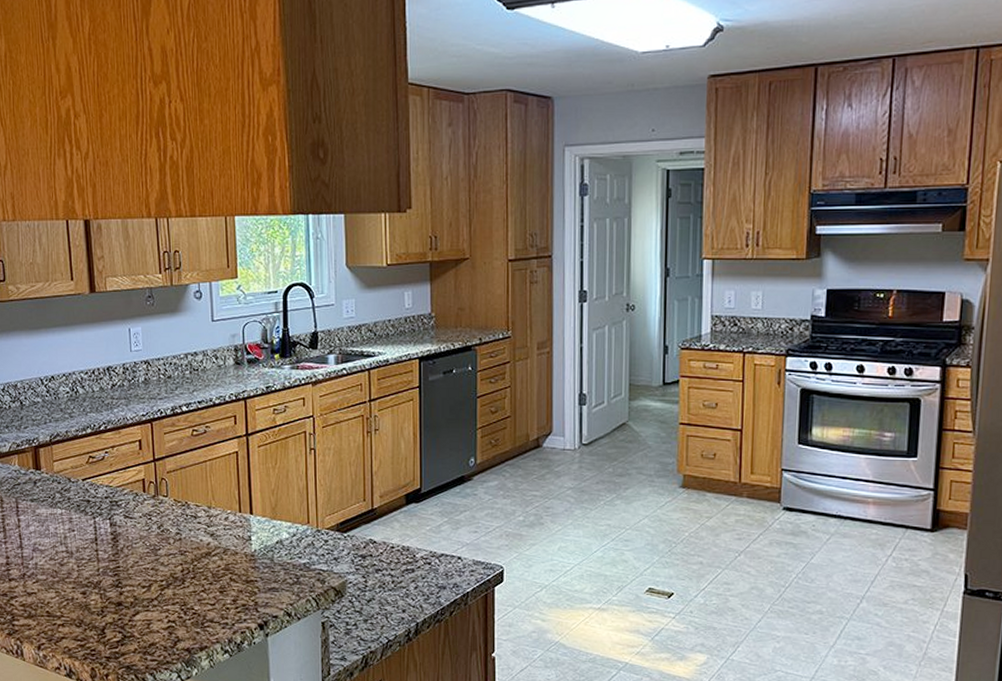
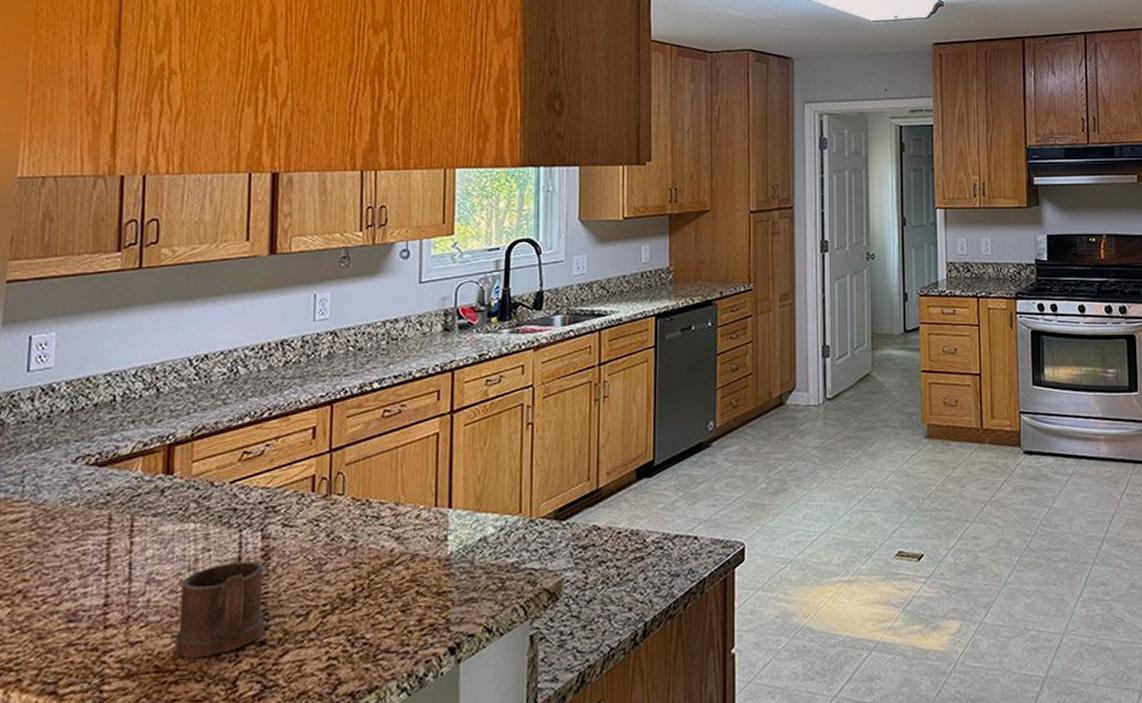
mug: none [58,541,120,610] -> present [175,560,265,659]

